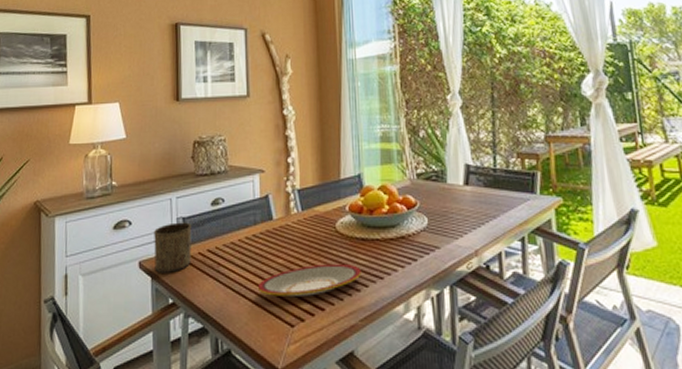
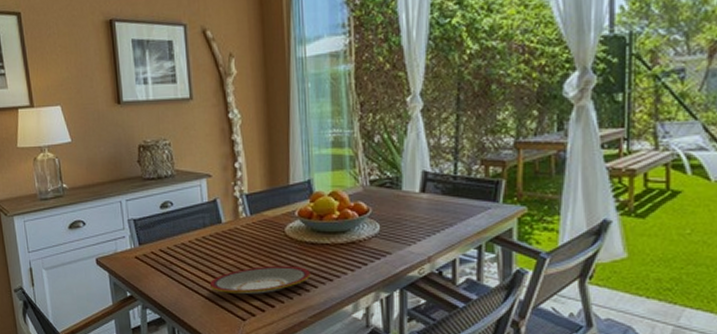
cup: present [154,222,192,273] -> none [107,224,145,270]

